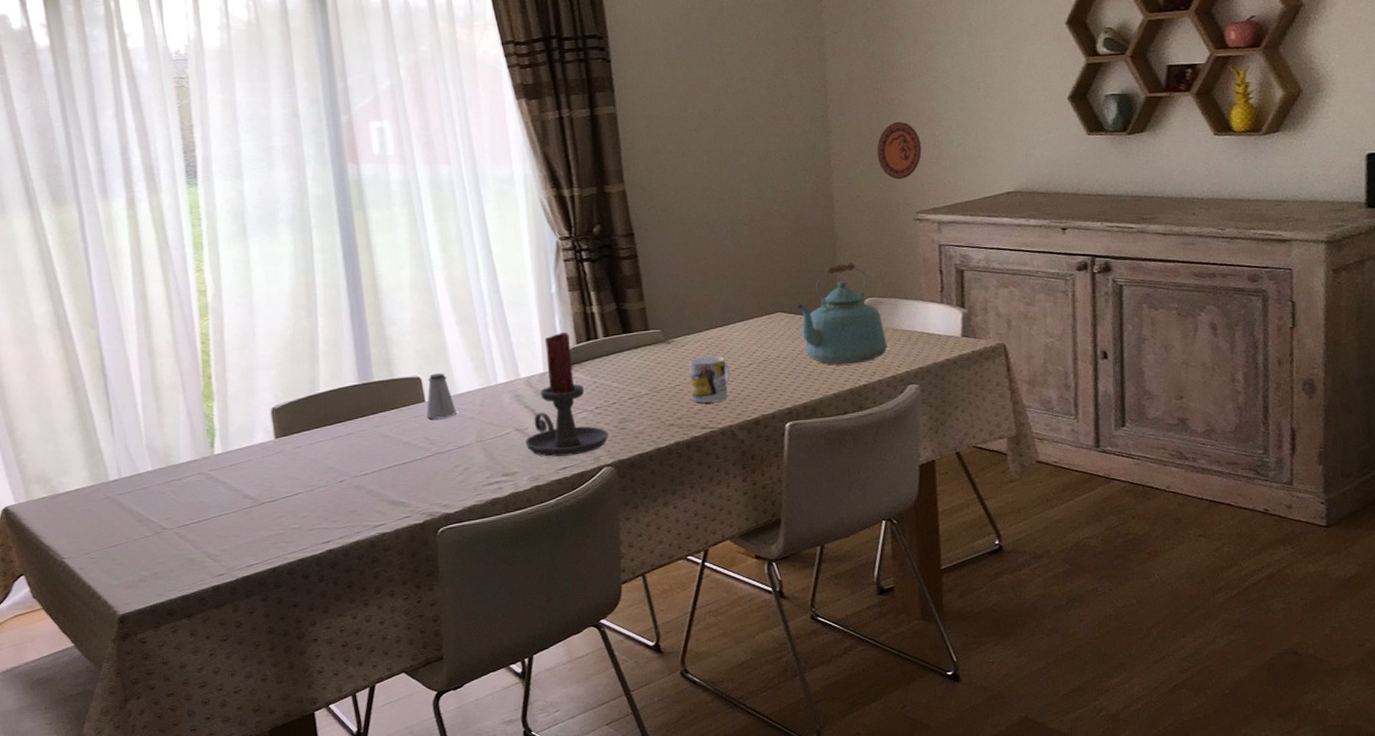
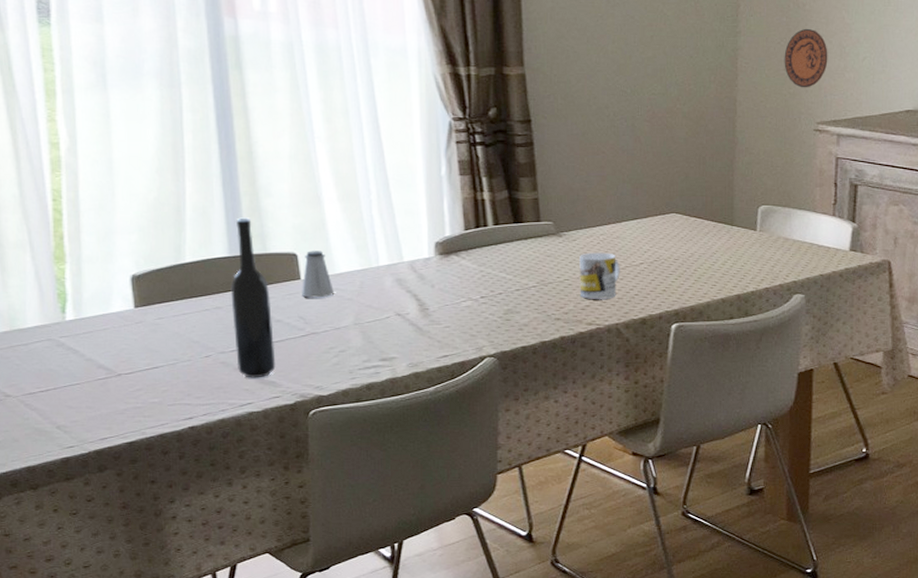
bottle: none [361,346,405,500] -> present [230,217,276,378]
candle holder: present [525,333,609,457] -> none [406,218,493,344]
kettle: present [797,262,888,365] -> none [692,168,778,270]

